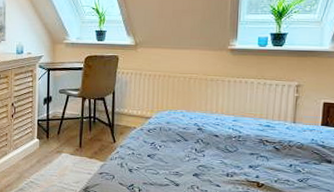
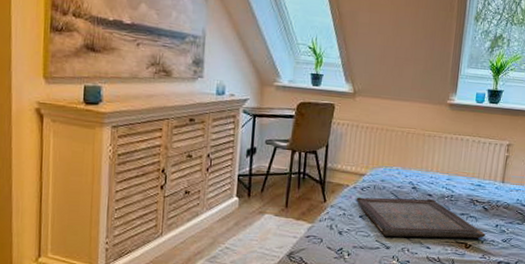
serving tray: none [143,138,279,178] -> present [356,197,486,239]

